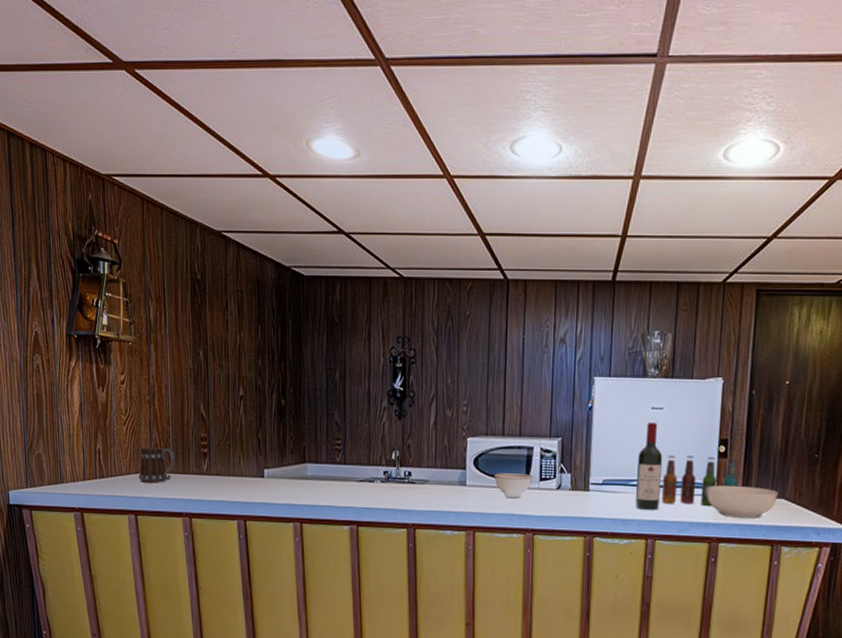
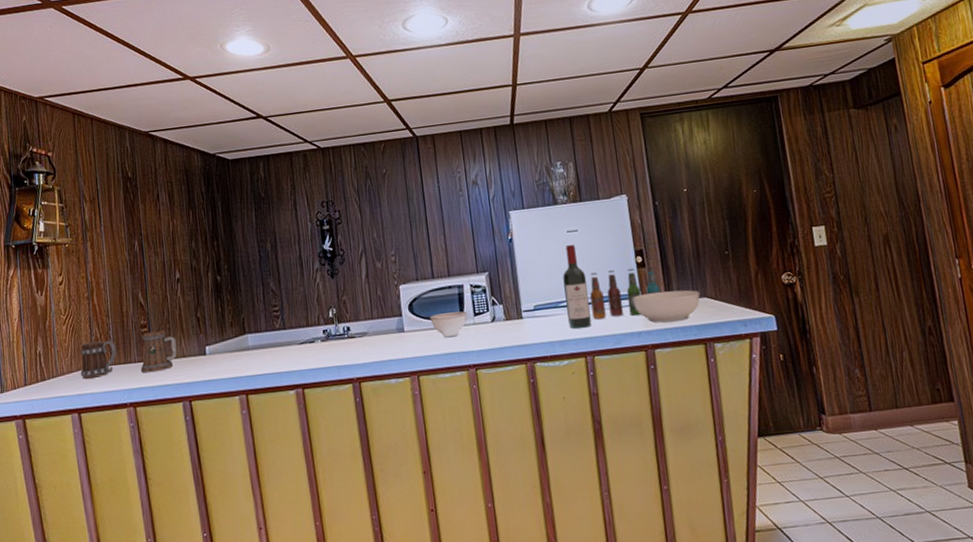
beer mug: none [198,445,236,487] -> present [140,330,177,373]

